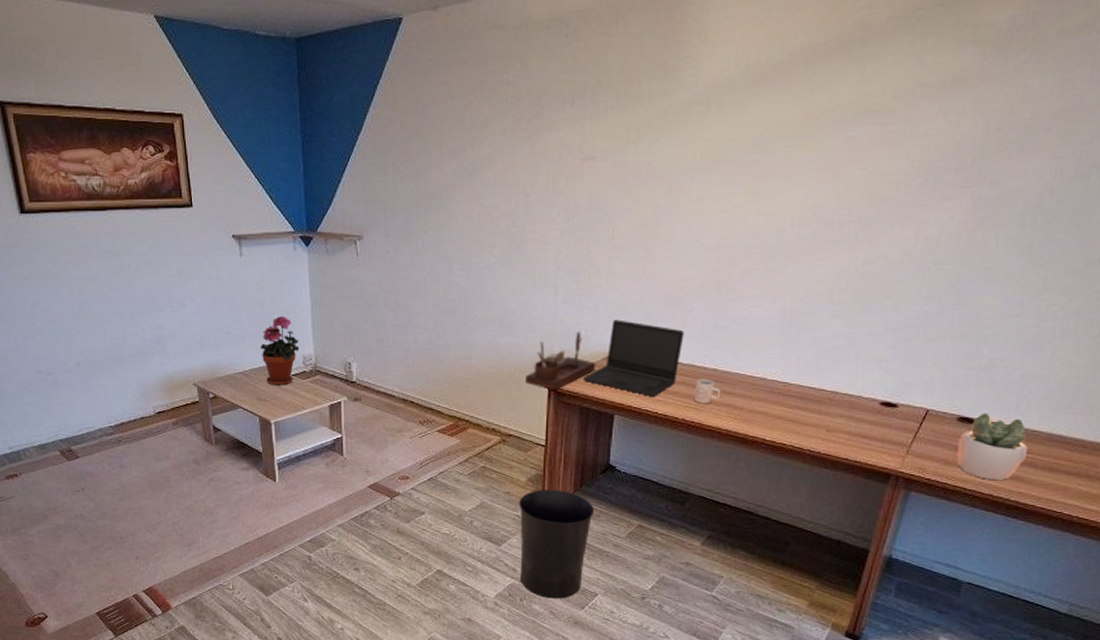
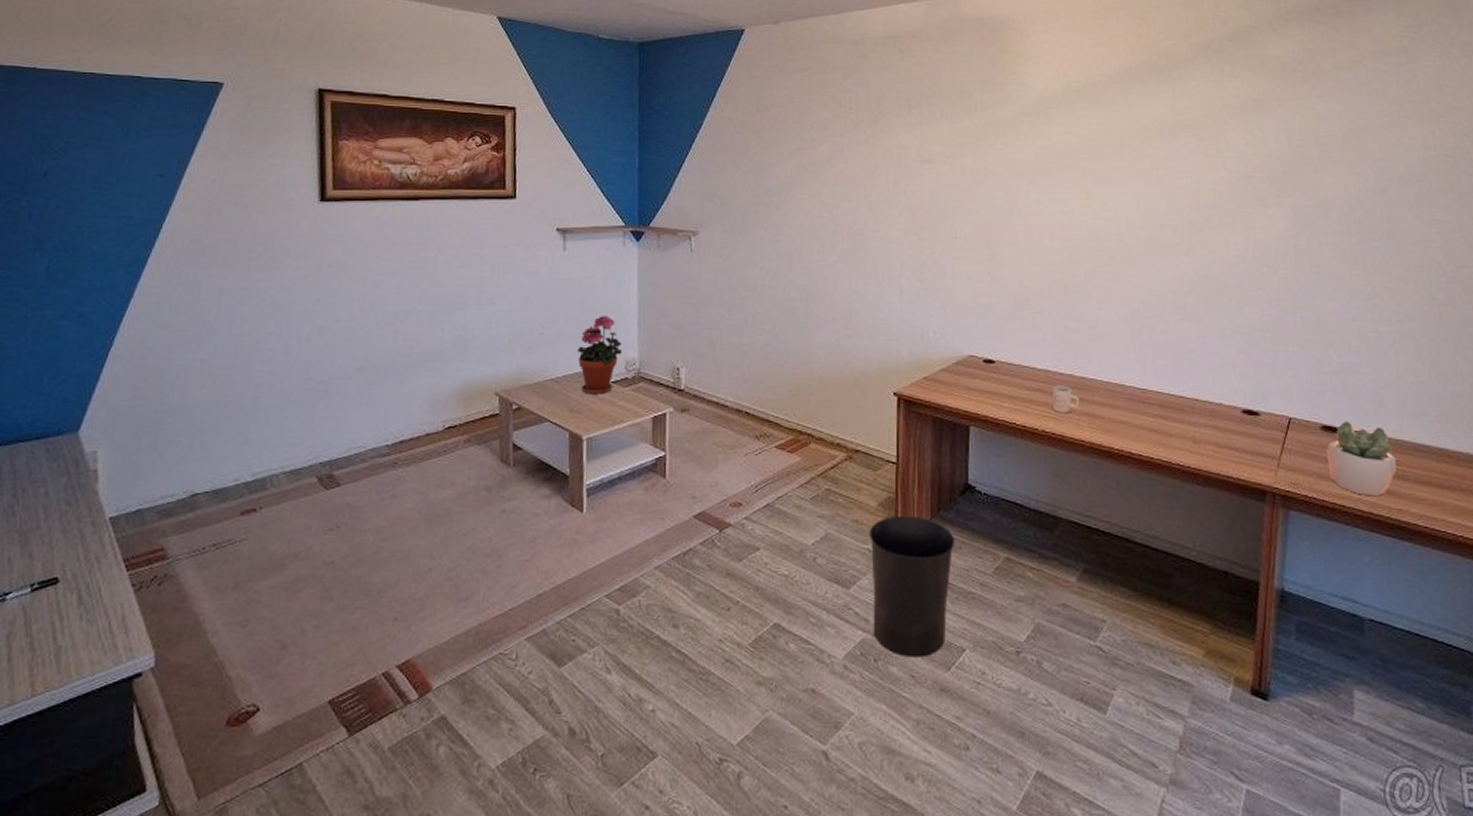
desk organizer: present [525,331,596,391] -> none [872,334,947,400]
laptop: present [584,319,684,396] -> none [935,321,1036,405]

